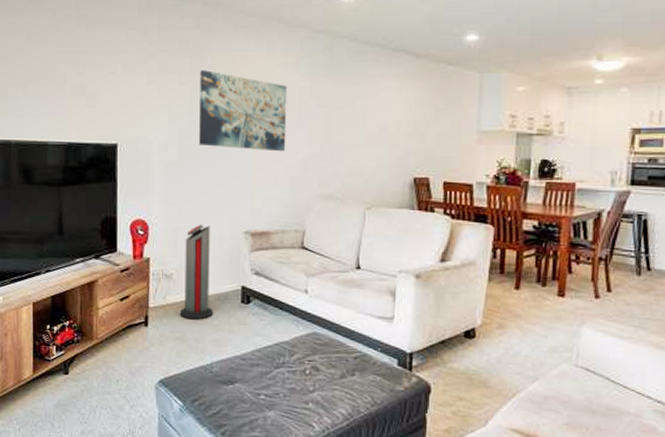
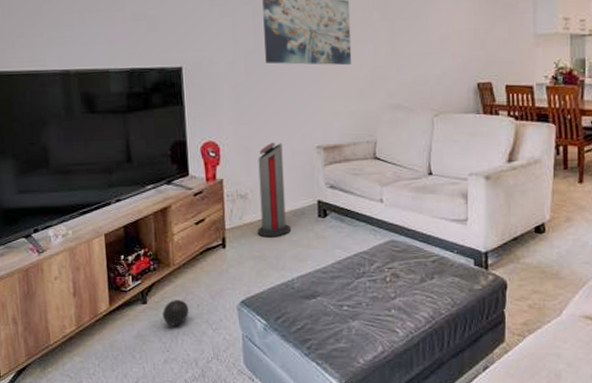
ball: none [83,373,108,399] -> present [163,300,189,326]

